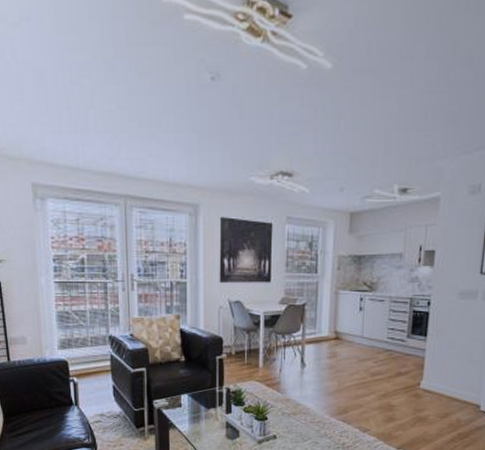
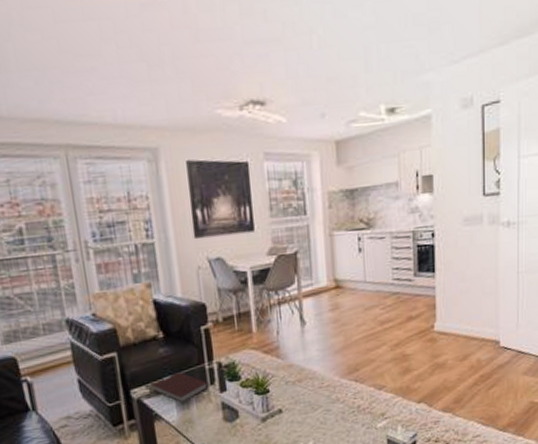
notebook: none [171,391,217,417] -> present [152,371,209,403]

